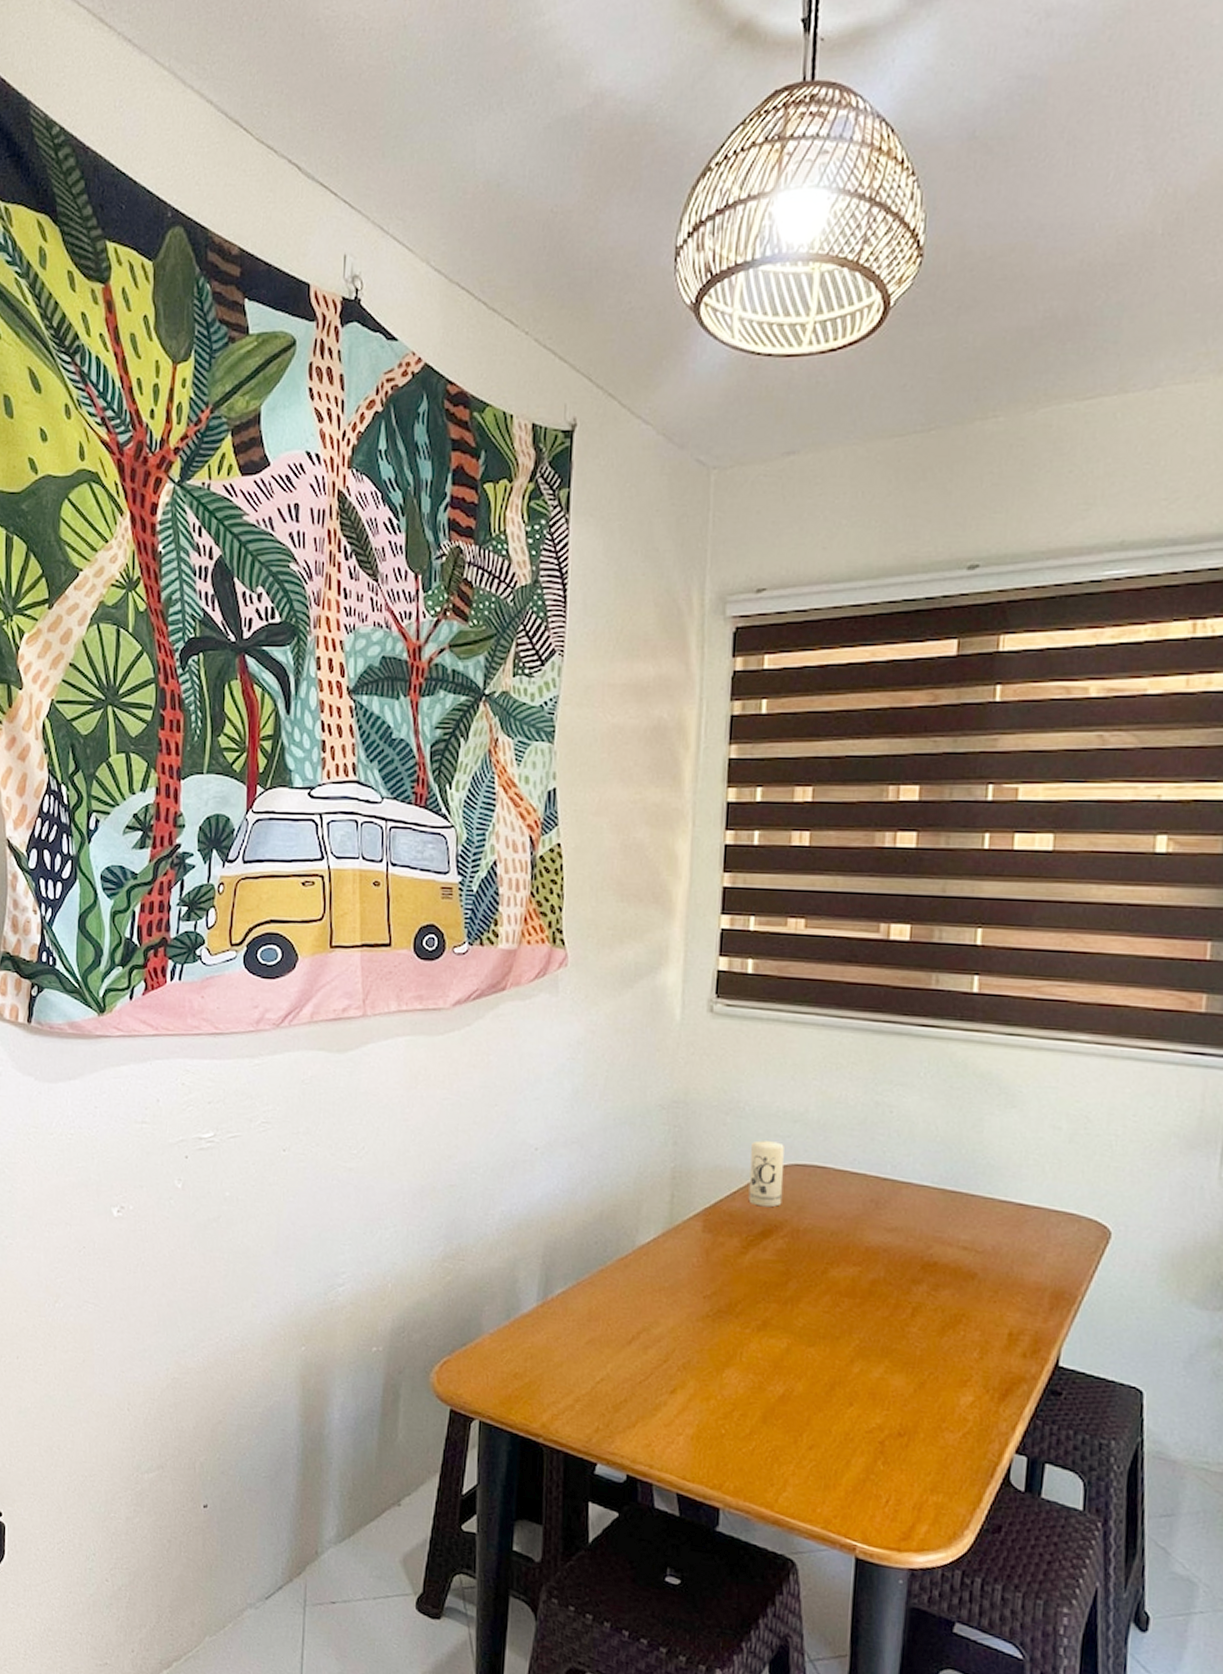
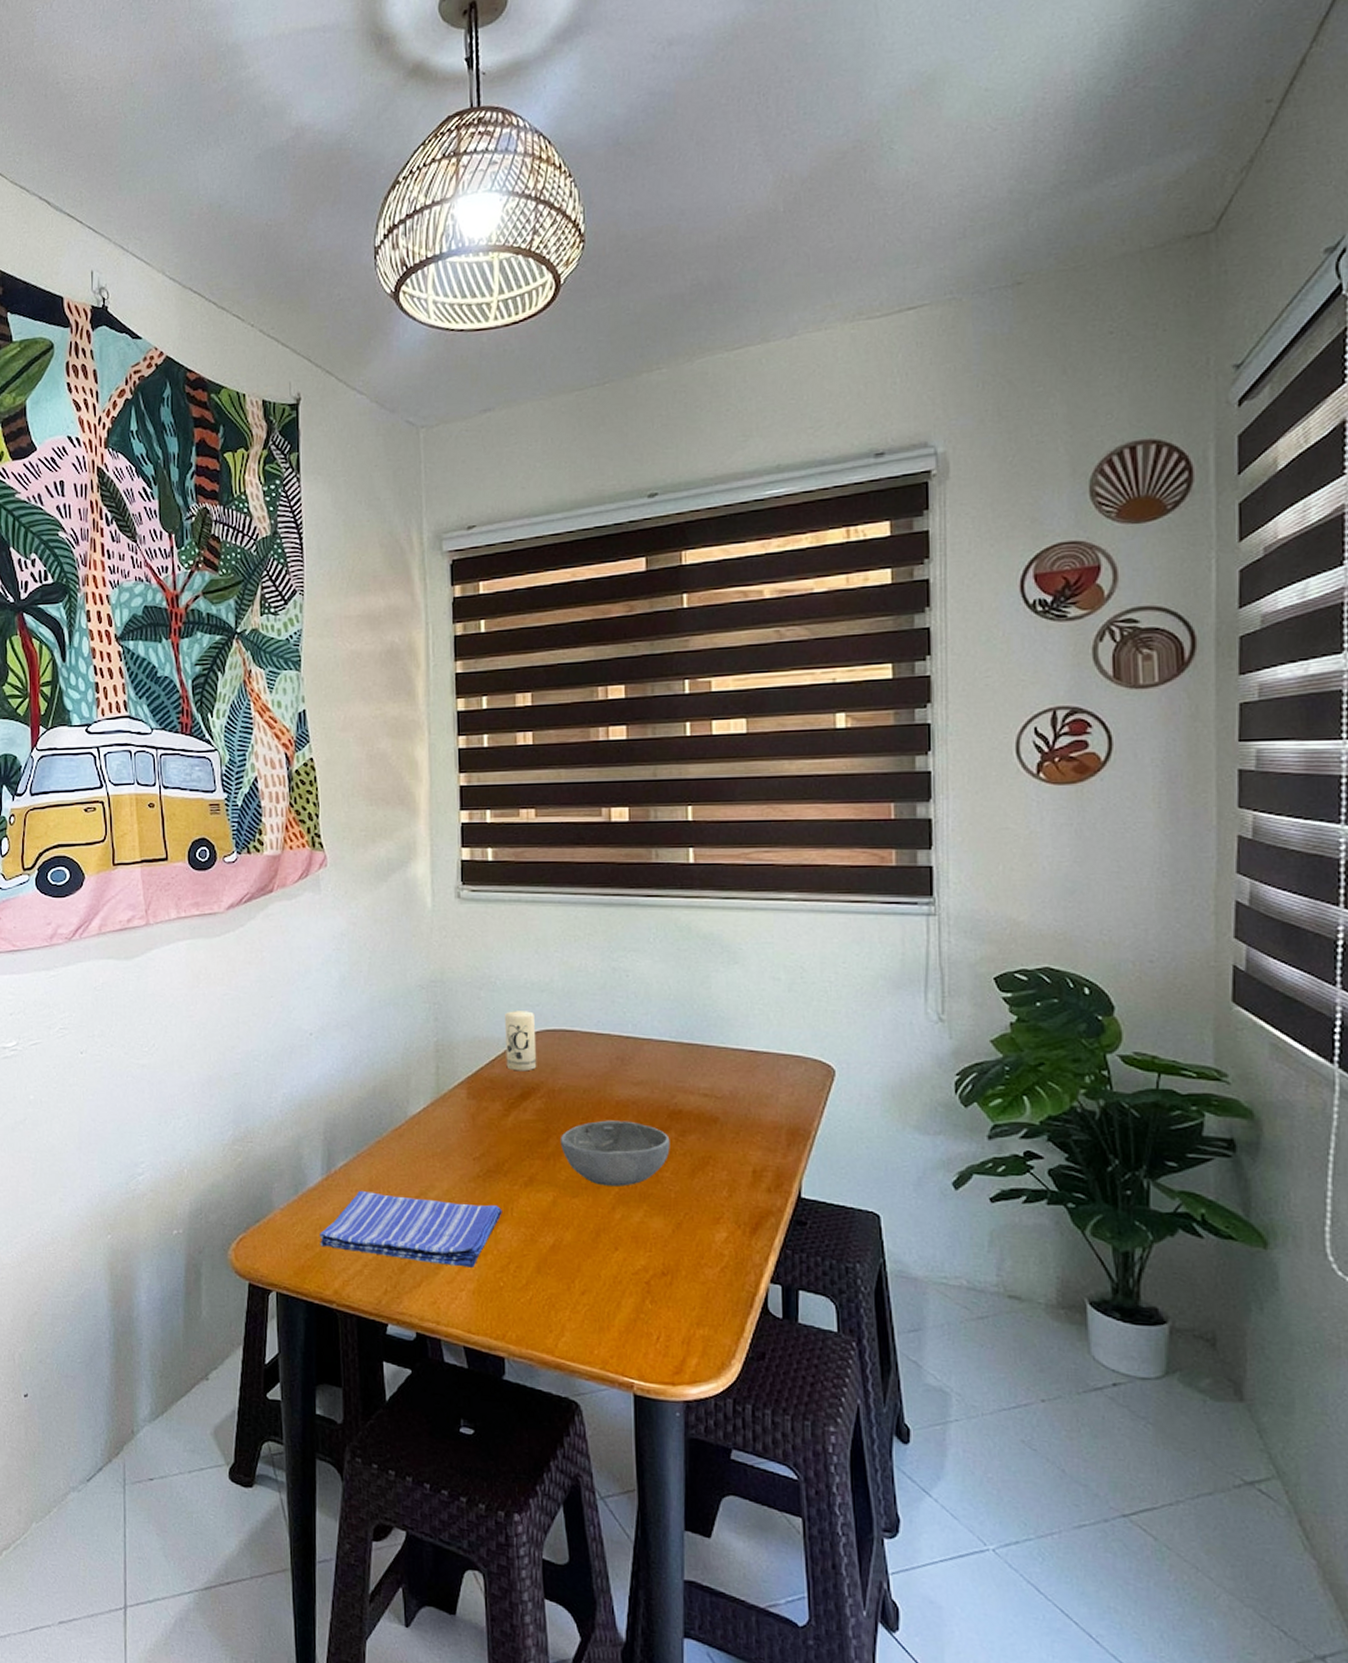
dish towel: none [530,1320,731,1412] -> present [320,1190,502,1268]
bowl: none [799,1266,921,1339] -> present [559,1120,670,1187]

